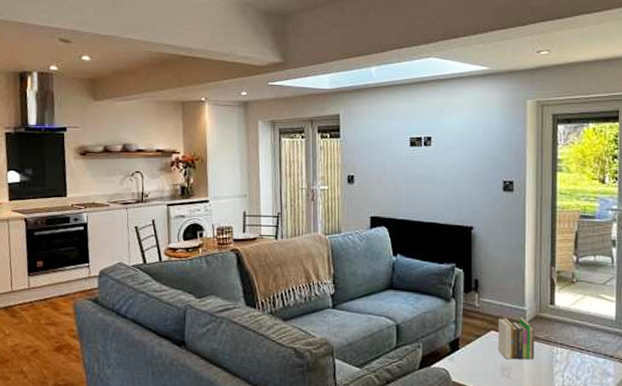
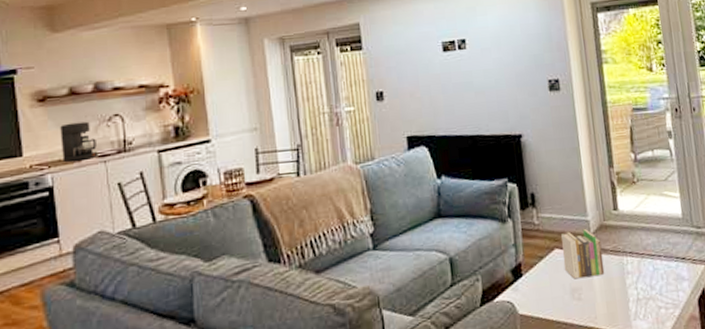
coffee maker: none [95,174,122,205] -> present [60,121,98,162]

